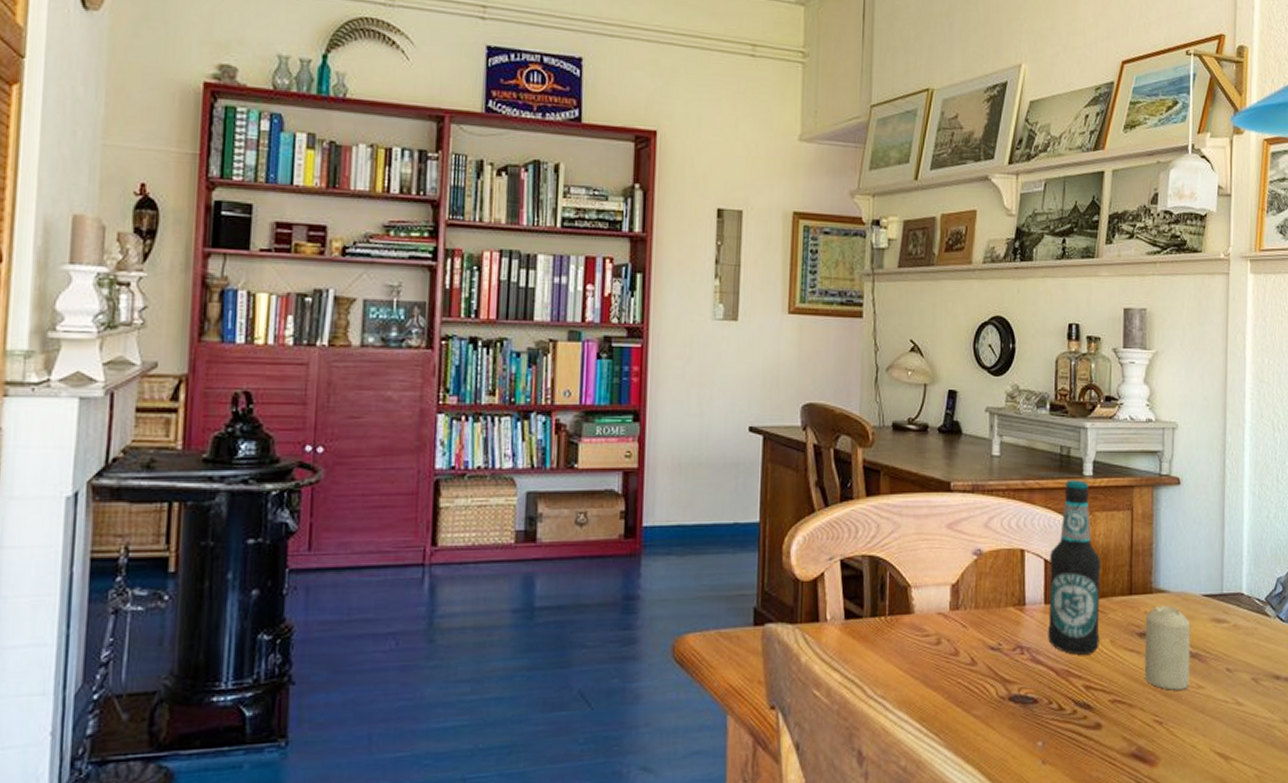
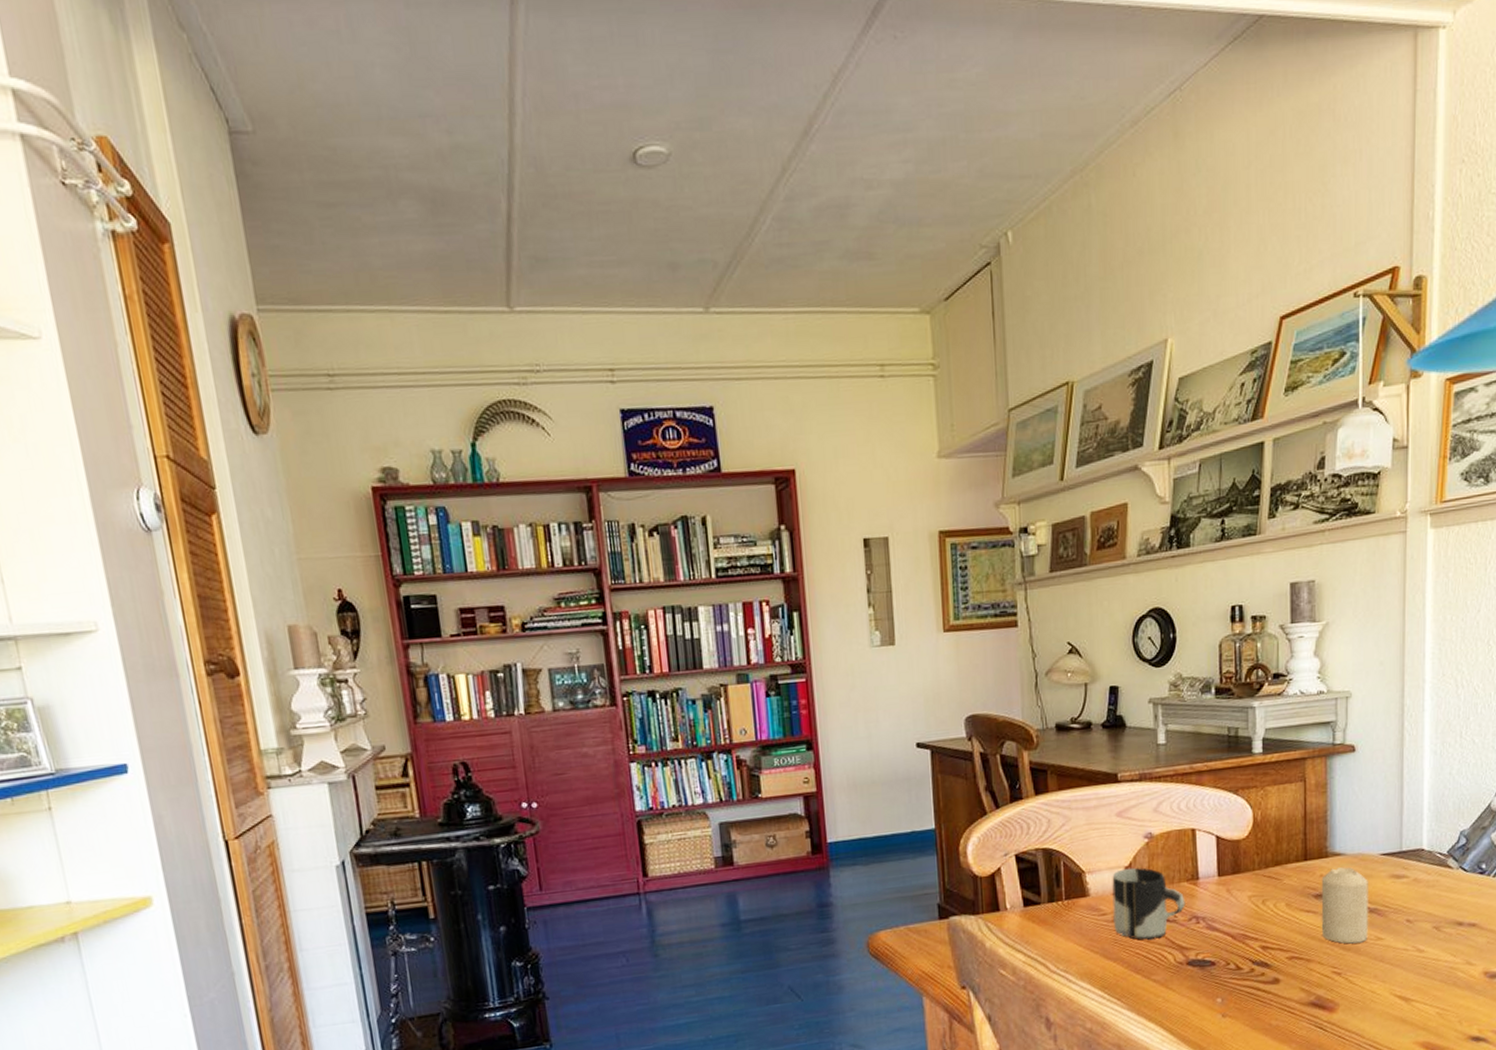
cup: none [936,586,1011,668] -> present [1112,867,1186,940]
bottle: present [1048,480,1101,655] -> none [1222,758,1275,920]

